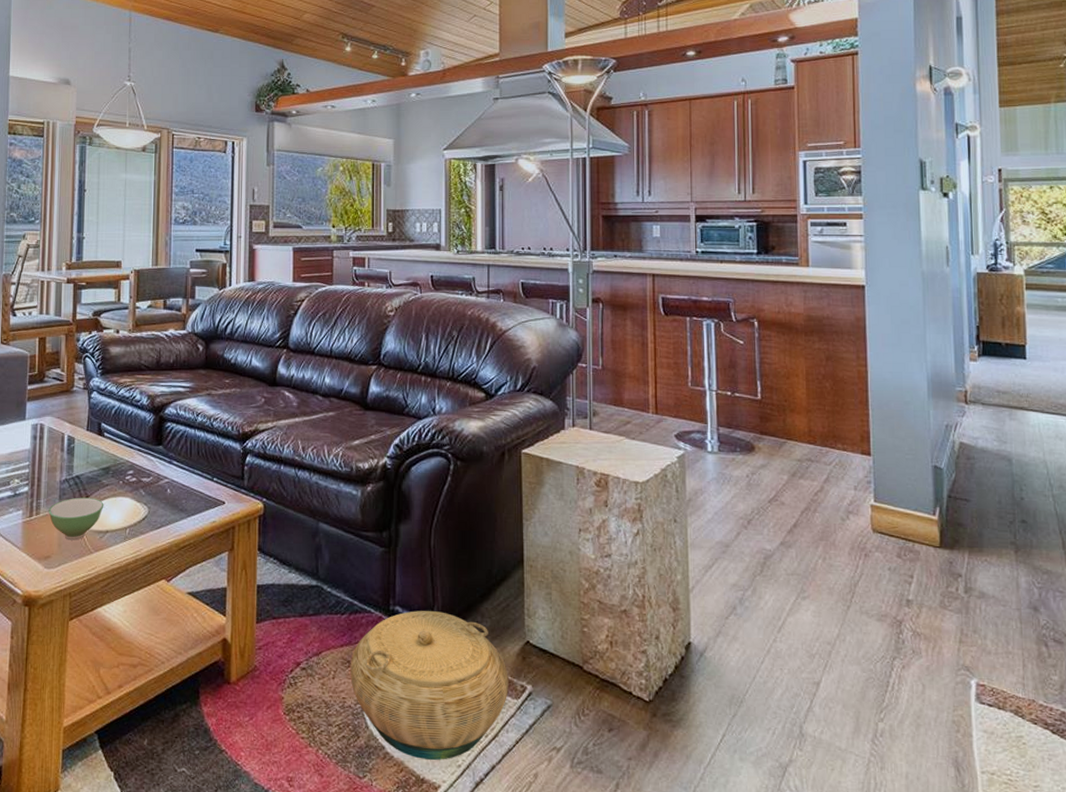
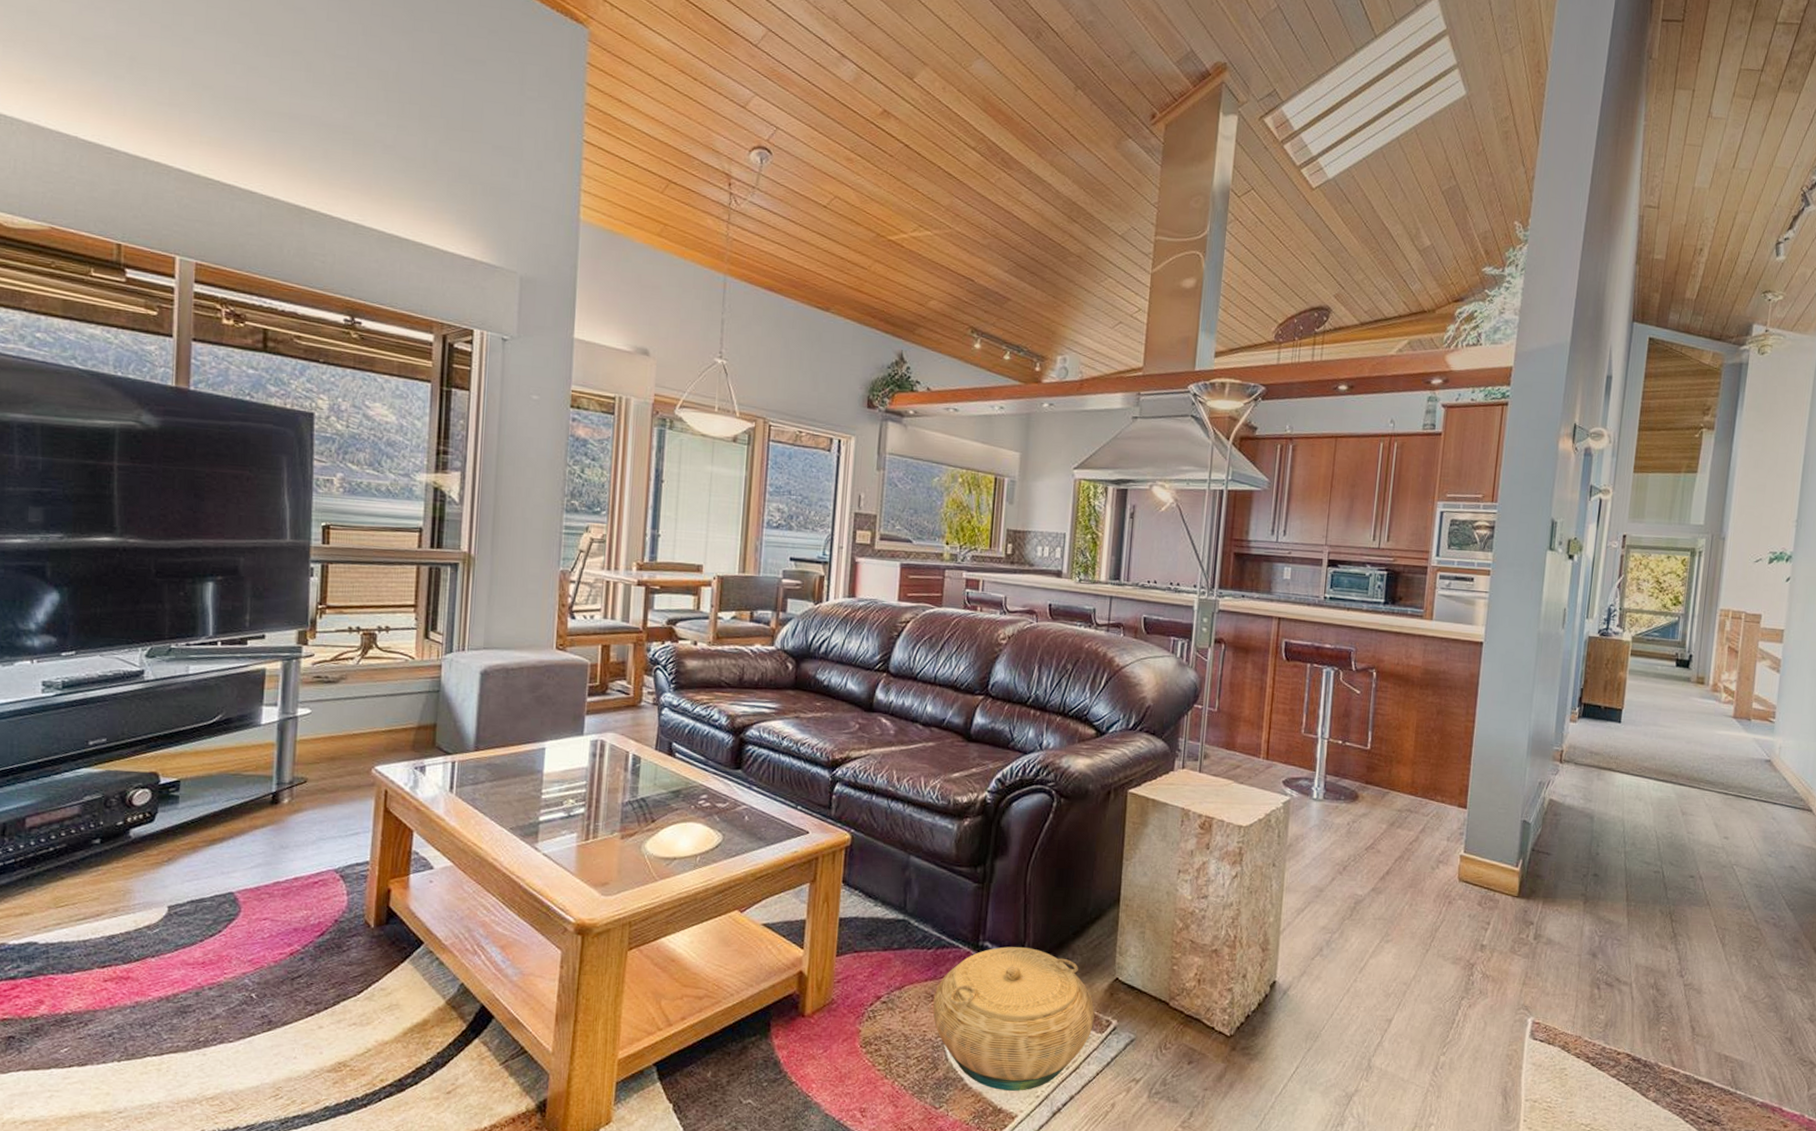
bowl: present [48,497,104,540] -> none [607,821,672,867]

